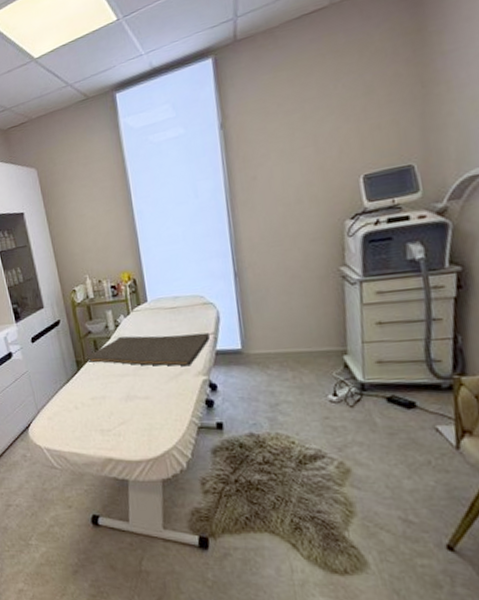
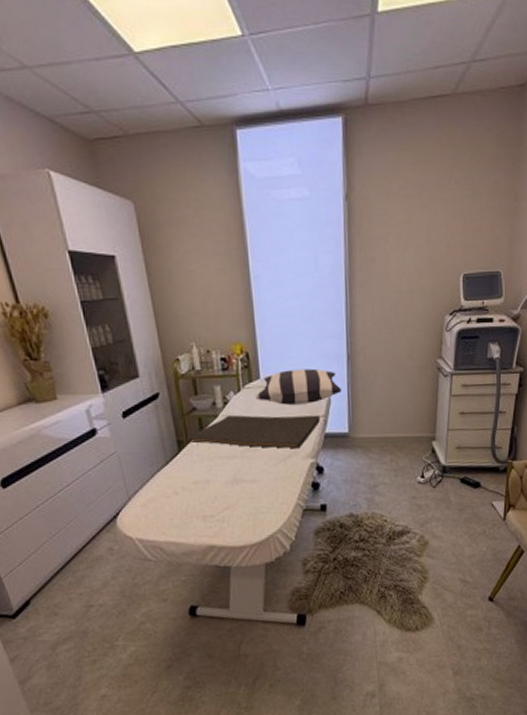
pillow: none [144,288,231,325] -> present [255,368,342,405]

